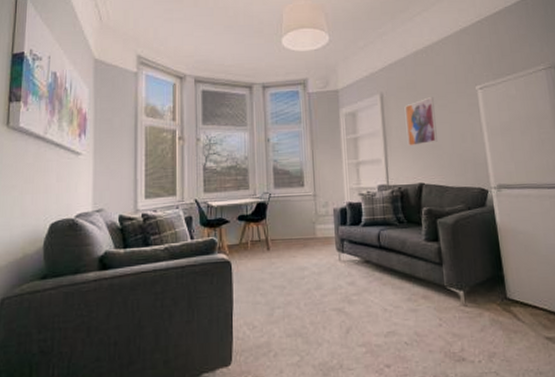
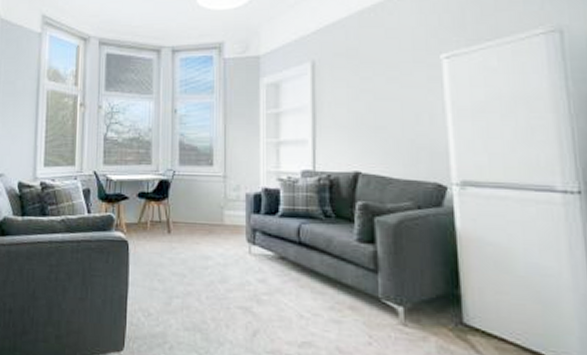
wall art: present [404,97,438,147] -> none [341,67,382,127]

